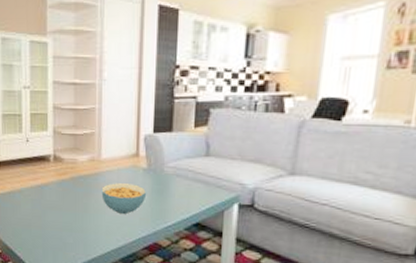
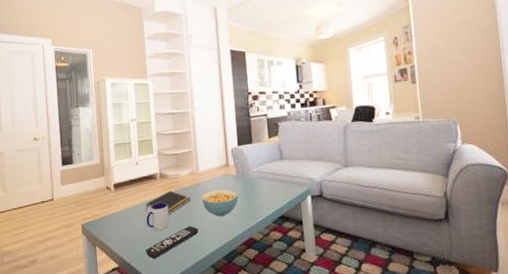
remote control: none [32,219,94,250] -> present [146,226,199,259]
notepad: none [34,177,89,205] -> present [145,191,191,215]
mug: none [35,189,61,219] -> present [146,203,170,230]

